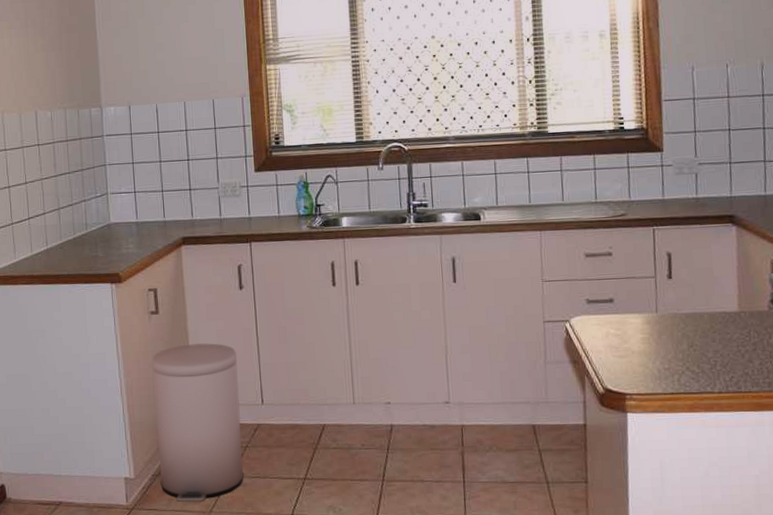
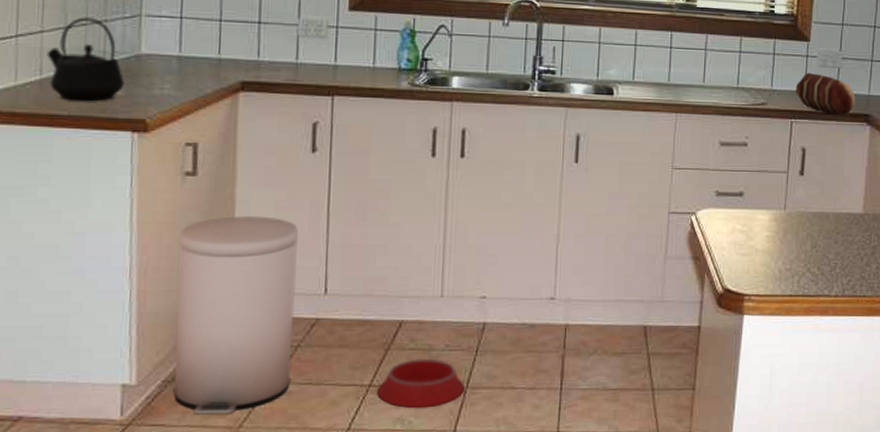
kettle: none [49,199,102,263] -> present [46,17,125,101]
pet bowl: none [311,456,381,498] -> present [377,358,464,409]
bread loaf: none [653,180,718,219] -> present [795,72,856,115]

